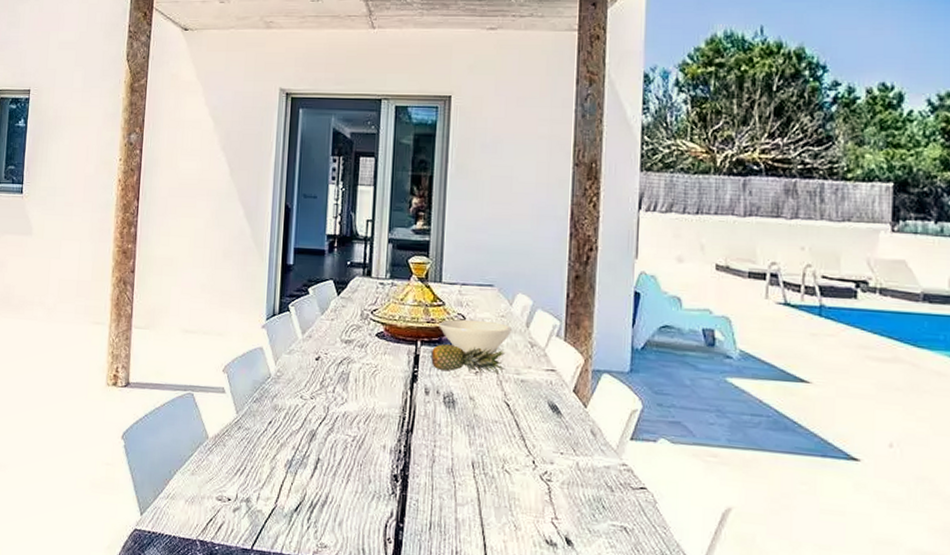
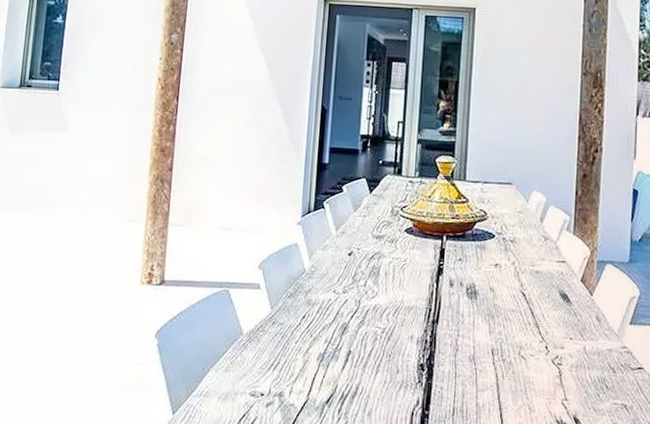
fruit: present [431,344,505,375] -> none [456,238,522,266]
bowl: present [439,319,513,355] -> none [462,215,529,248]

